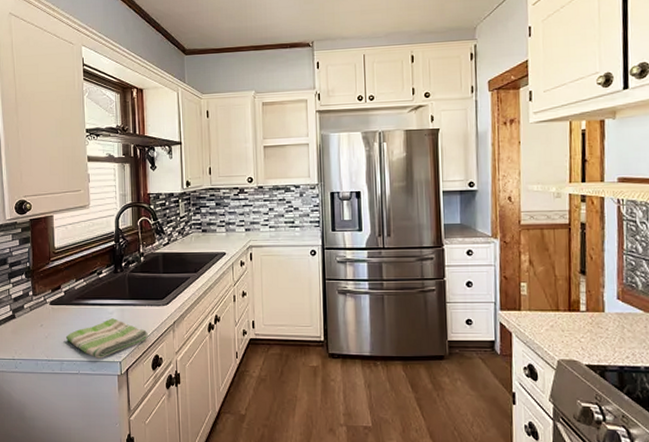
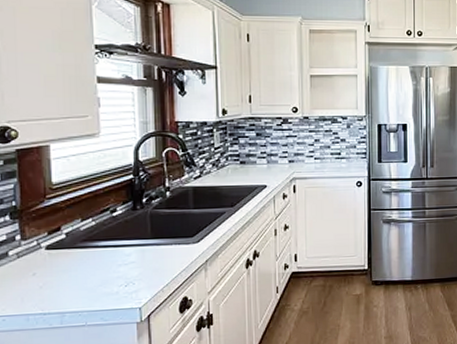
dish towel: present [65,318,149,359] -> none [67,260,176,307]

